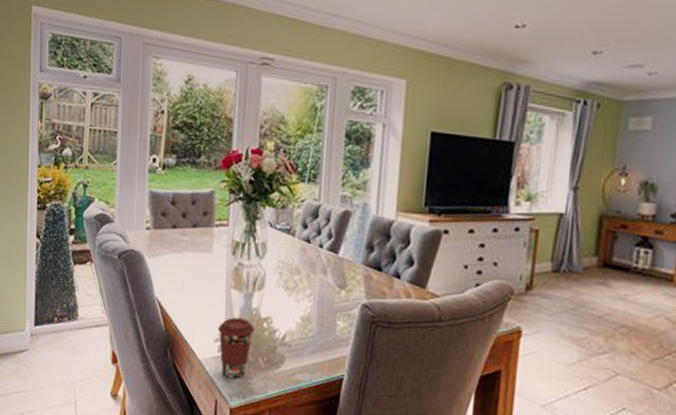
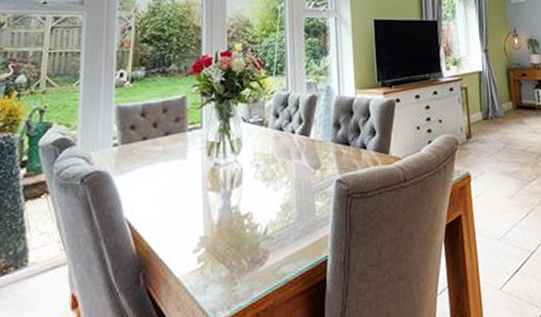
coffee cup: present [217,317,255,378] -> none [195,220,236,290]

